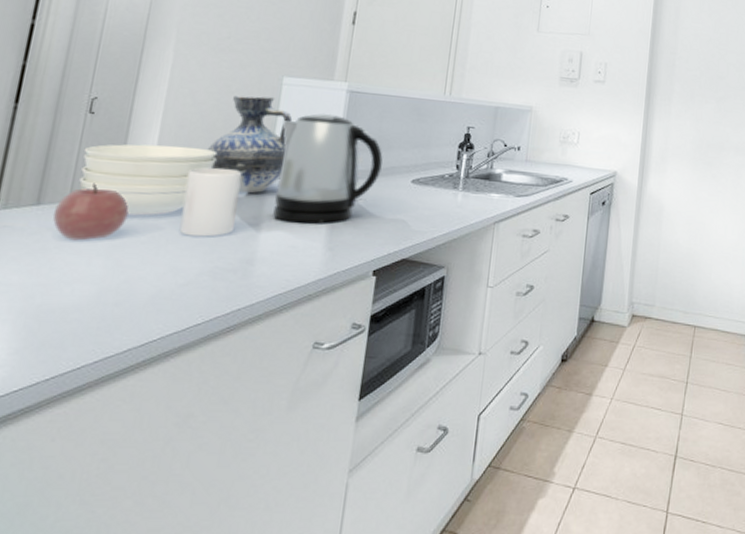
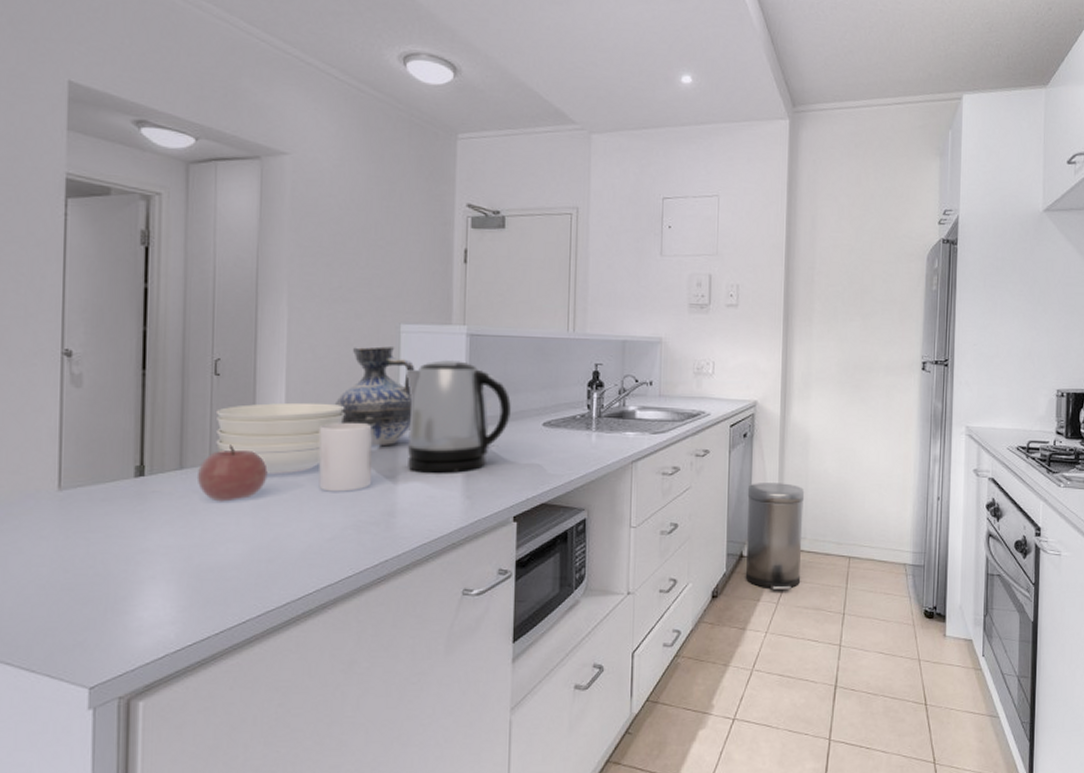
pedal bin: none [594,249,657,356] -> present [745,483,805,590]

